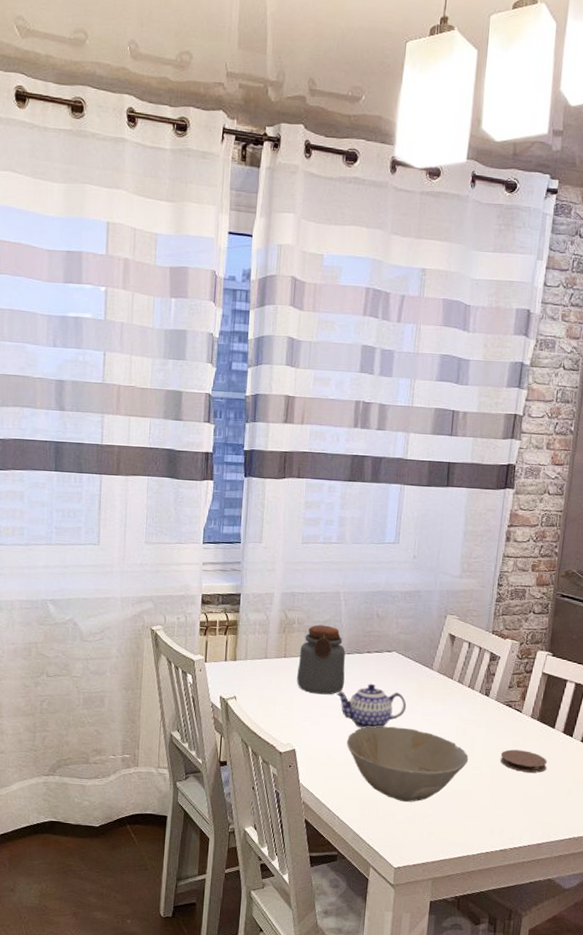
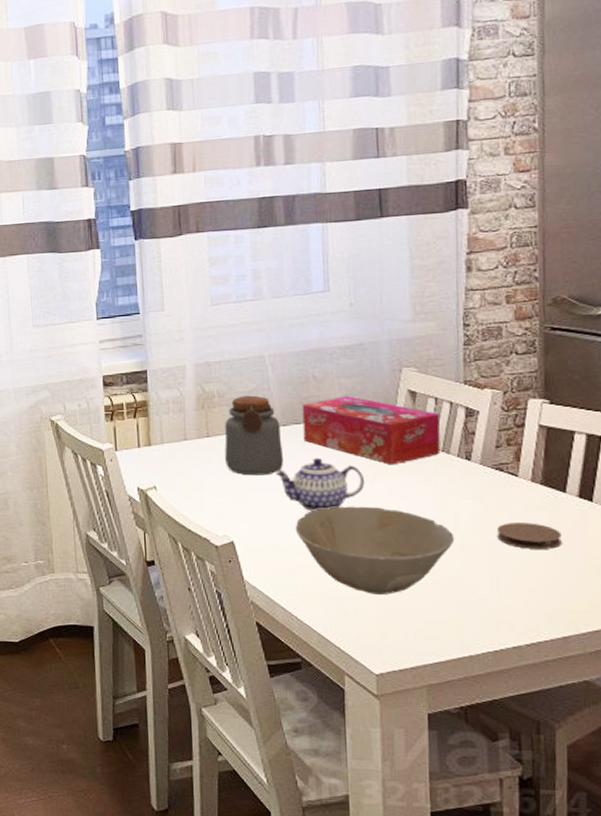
tissue box: none [362,633,470,695] -> present [302,396,441,465]

